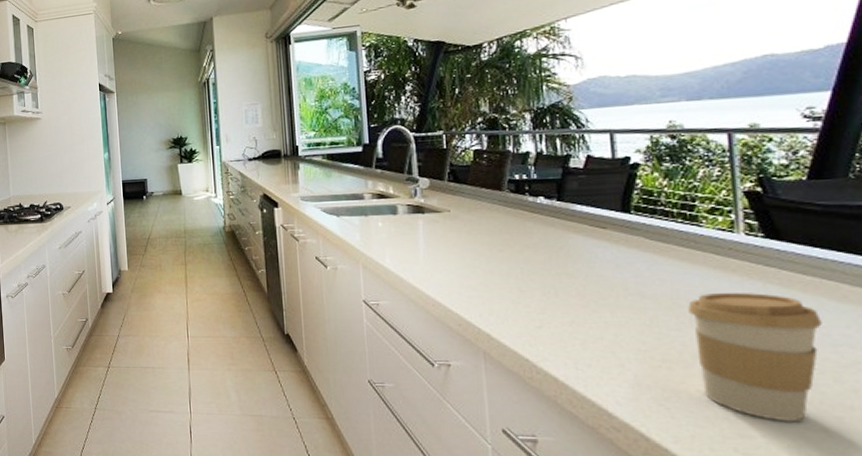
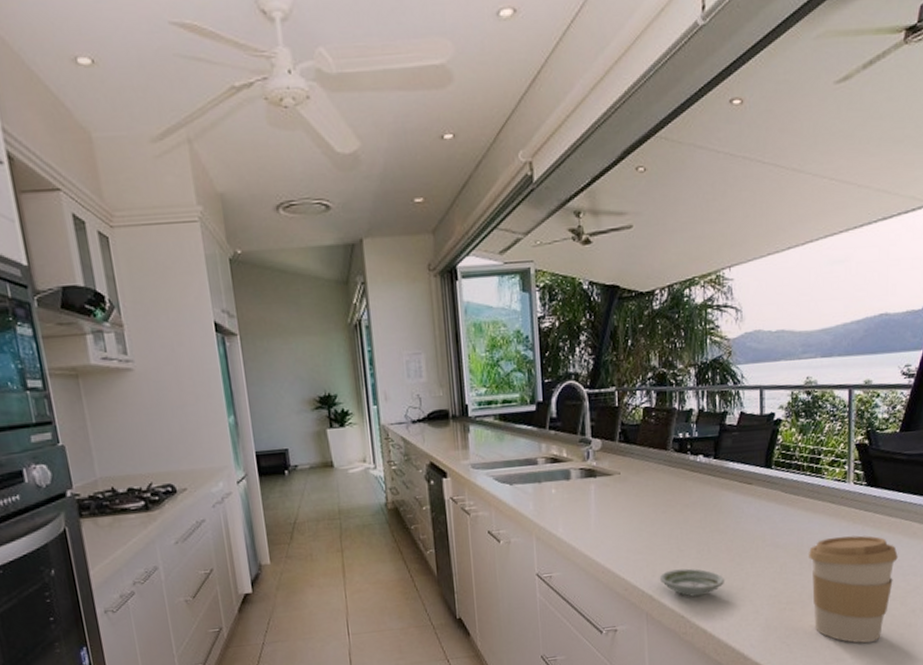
saucer: none [497,310,577,340] -> present [659,568,724,597]

